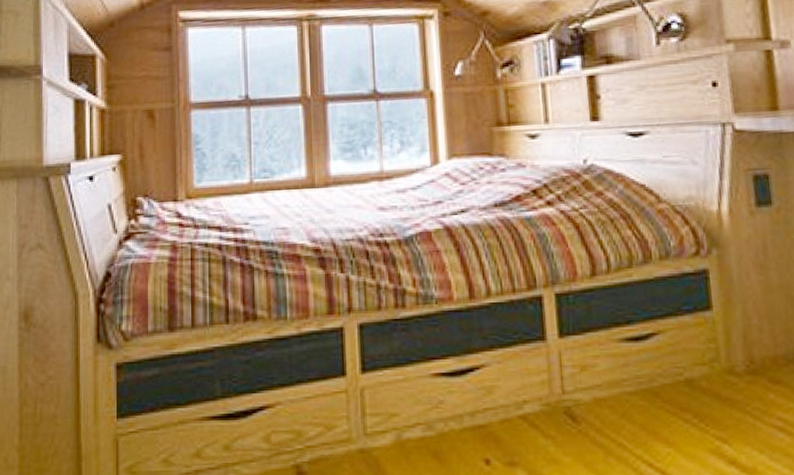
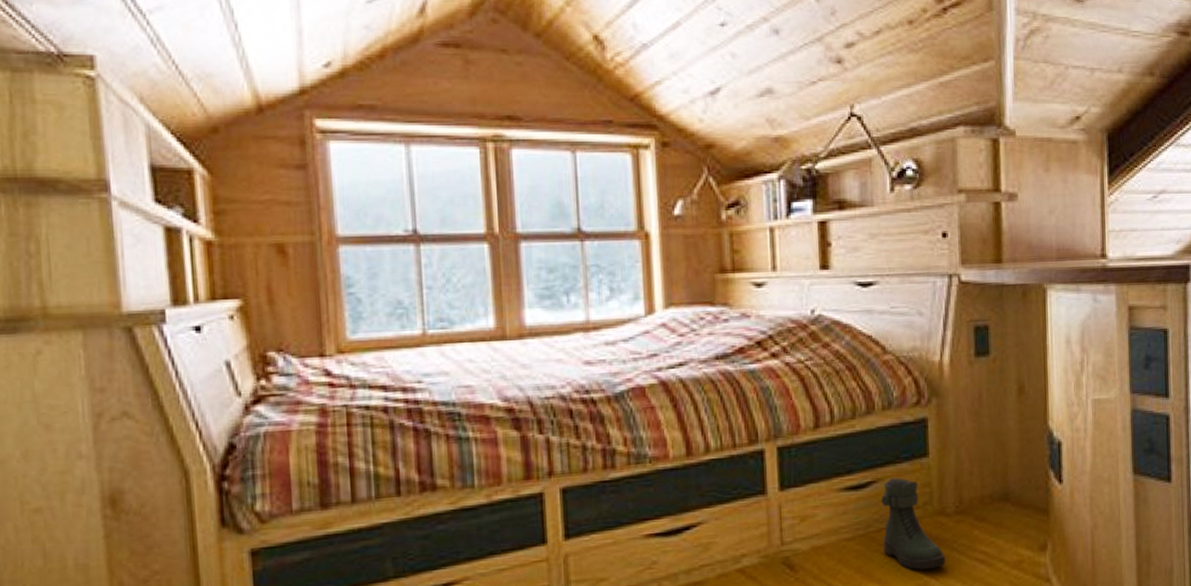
boot: none [663,331,739,432] -> present [881,478,946,570]

